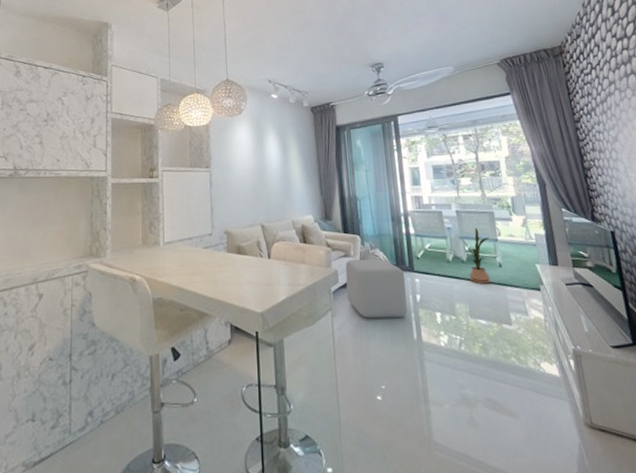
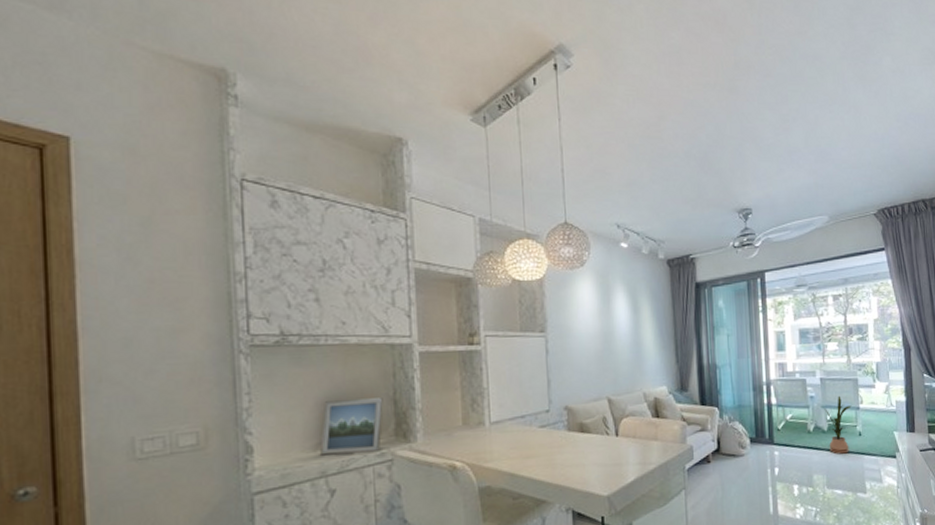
picture frame: none [34,220,83,265] -> present [320,398,383,456]
pouf: present [345,258,408,319] -> none [701,431,765,496]

